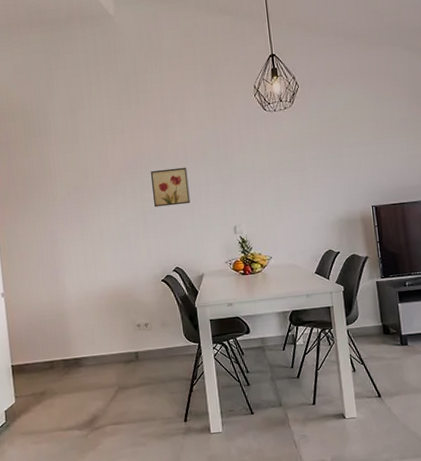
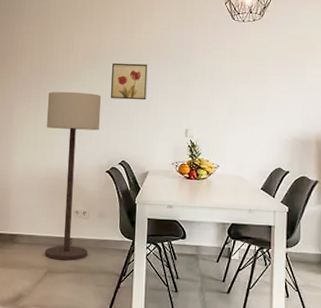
floor lamp: none [90,204,156,376] -> present [44,91,101,261]

